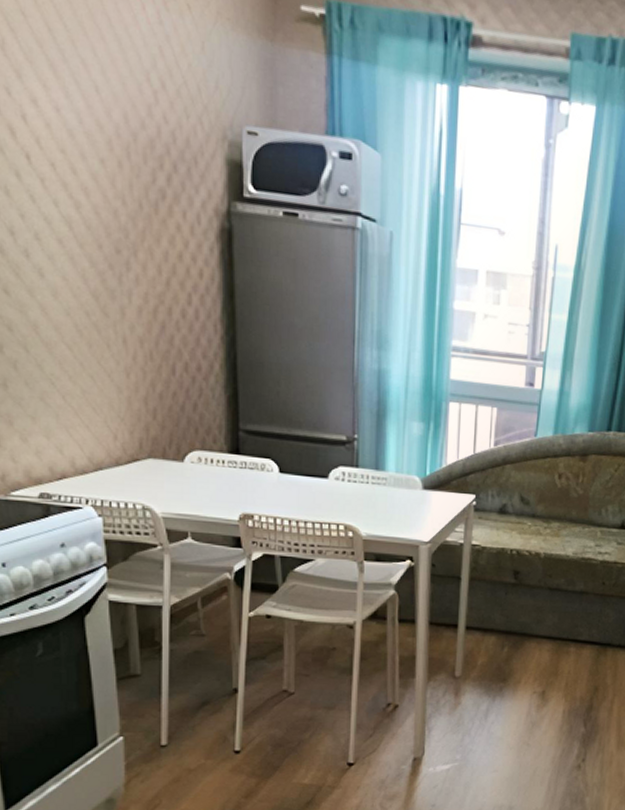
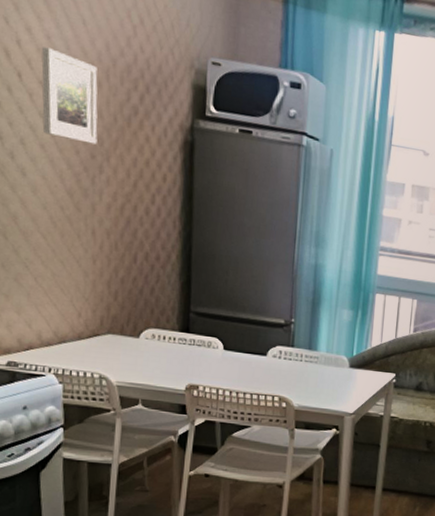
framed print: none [51,121,122,237] -> present [41,47,98,145]

